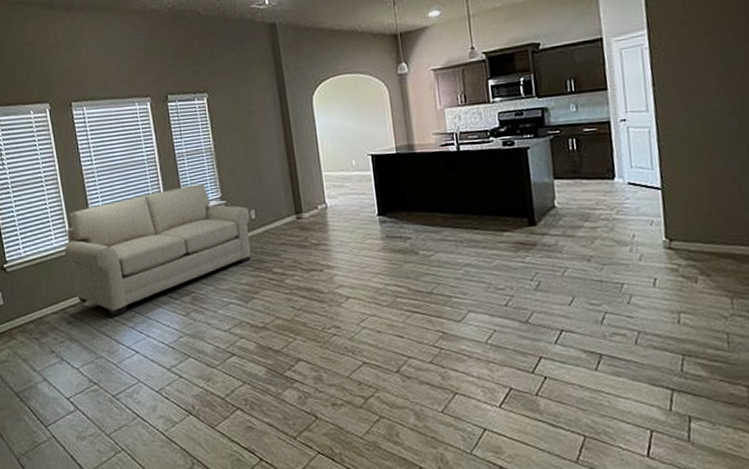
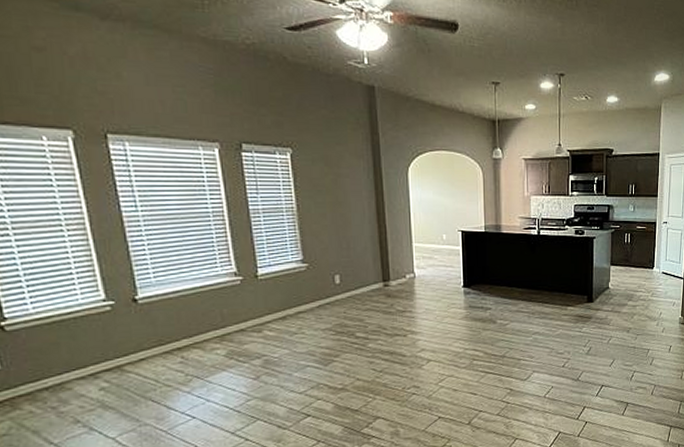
sofa: present [64,183,252,317] -> none [94,244,335,381]

